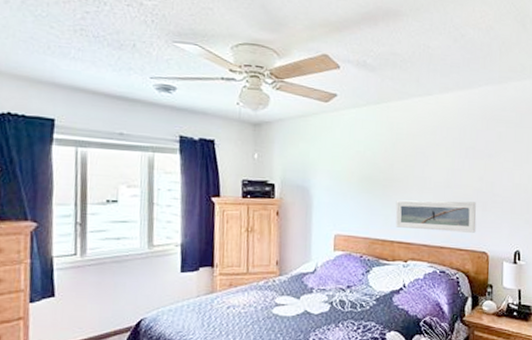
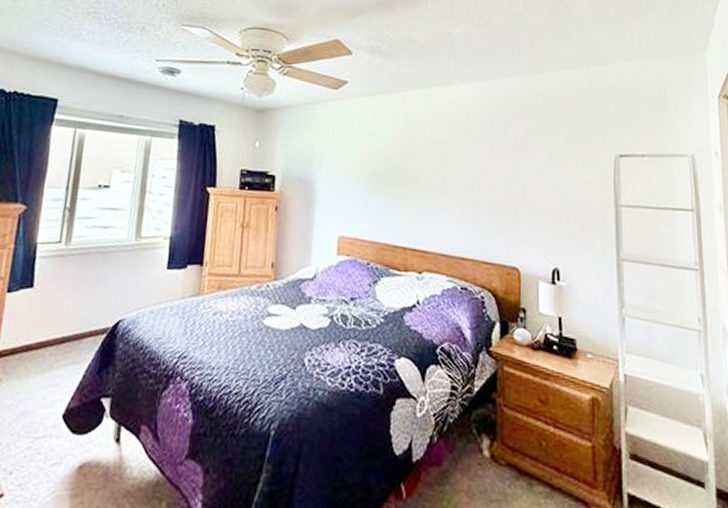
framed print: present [395,200,477,233] -> none [409,200,505,244]

